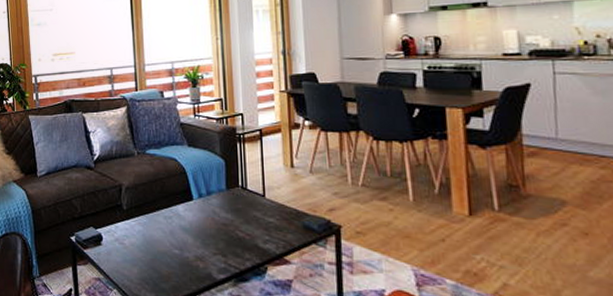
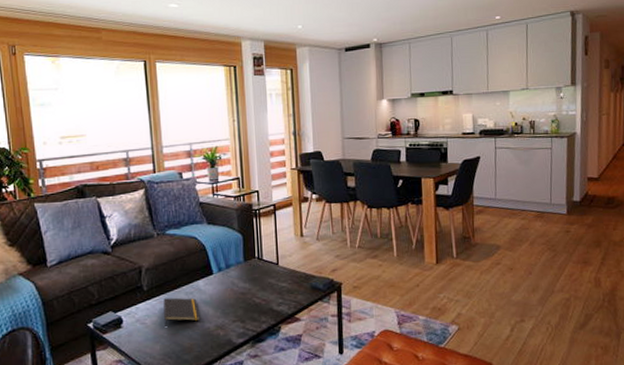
notepad: none [142,220,179,250] -> present [163,297,200,326]

